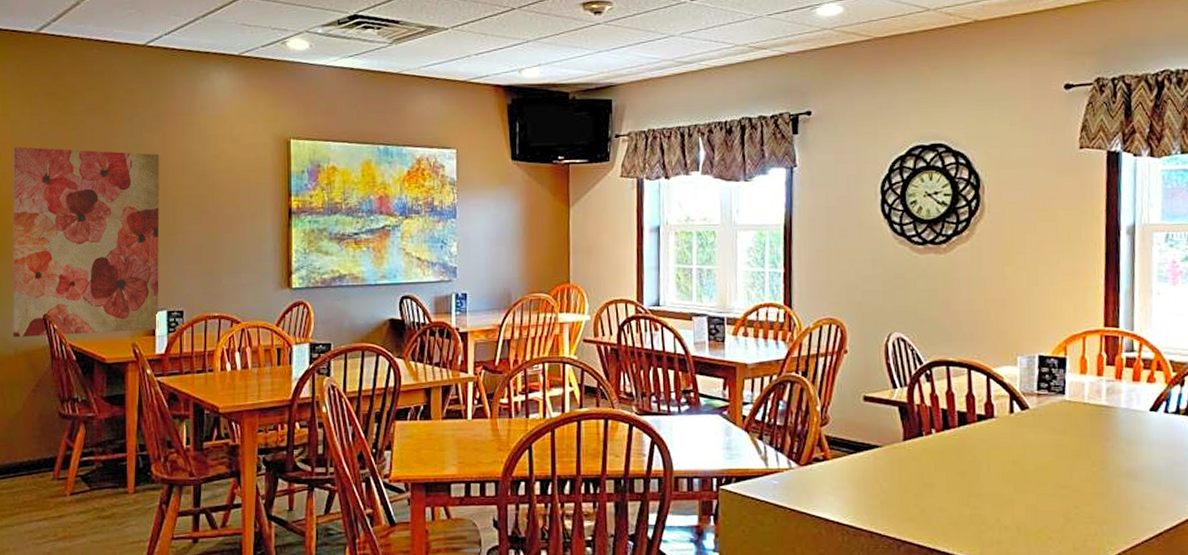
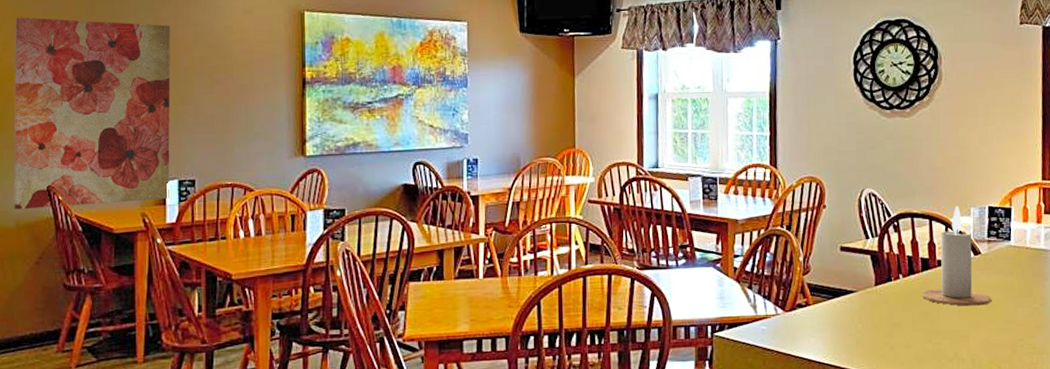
candle: none [959,353,1042,467] -> present [922,205,992,306]

